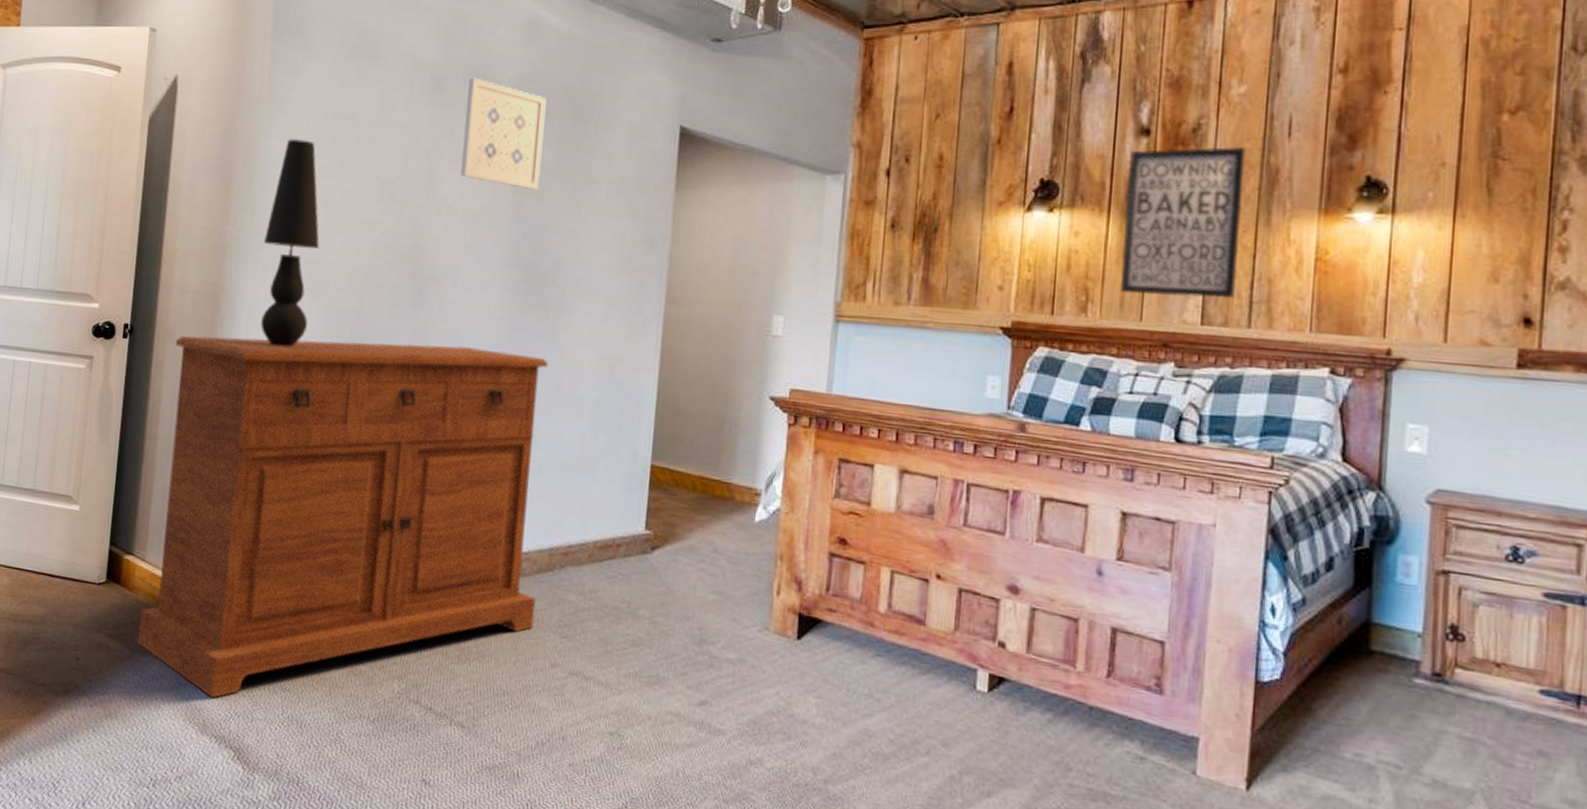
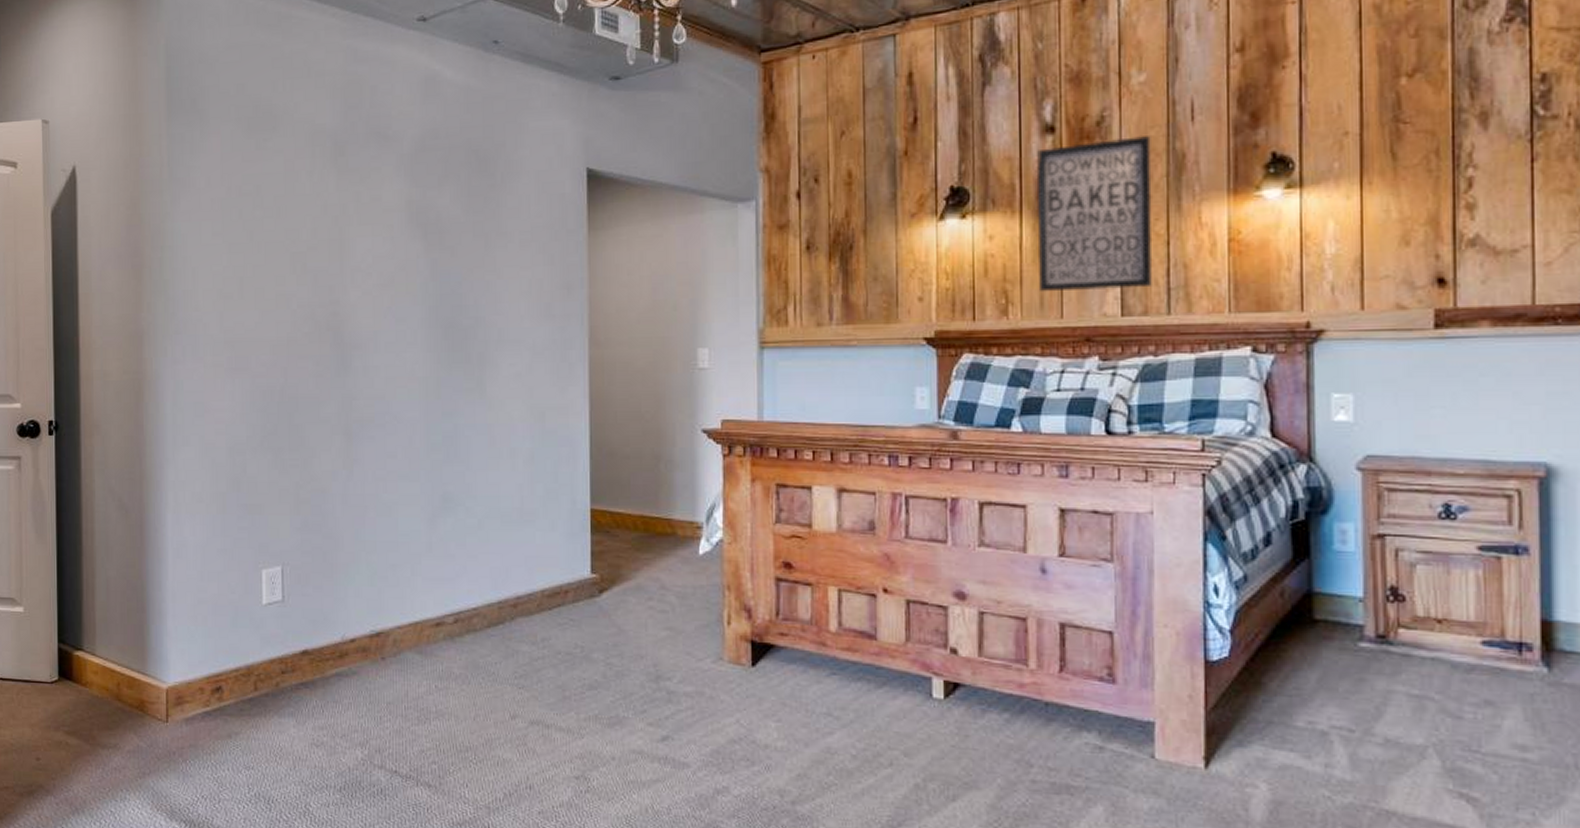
sideboard: present [138,336,549,698] -> none [96,409,490,784]
table lamp: present [261,138,319,348] -> none [180,217,237,428]
wall art: present [461,77,547,190] -> none [370,139,451,246]

